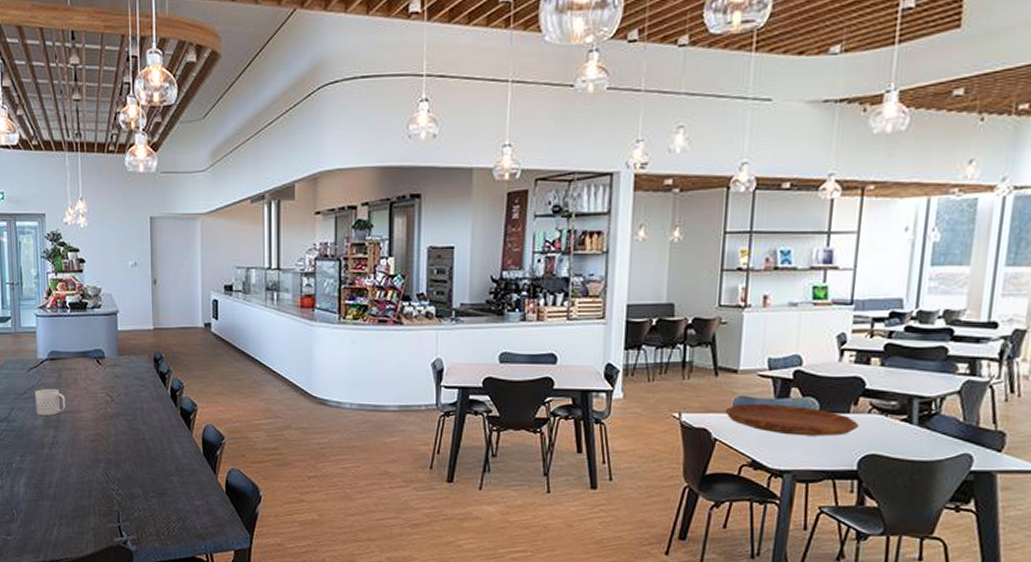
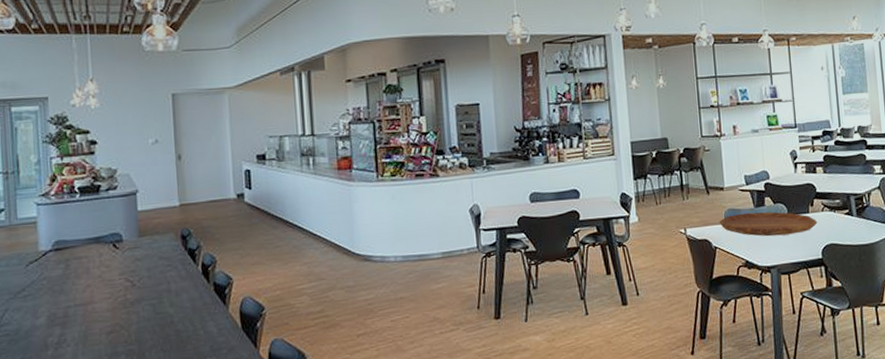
mug: present [35,388,66,416] -> none [35,281,75,314]

